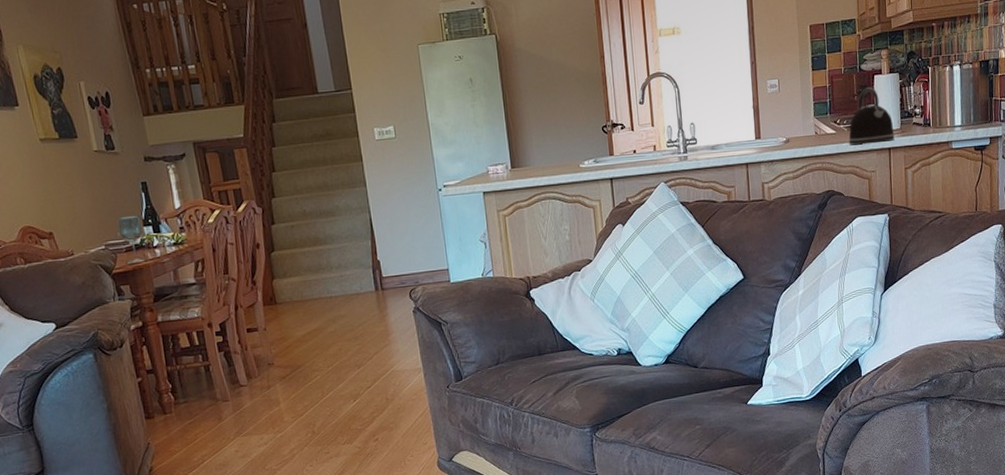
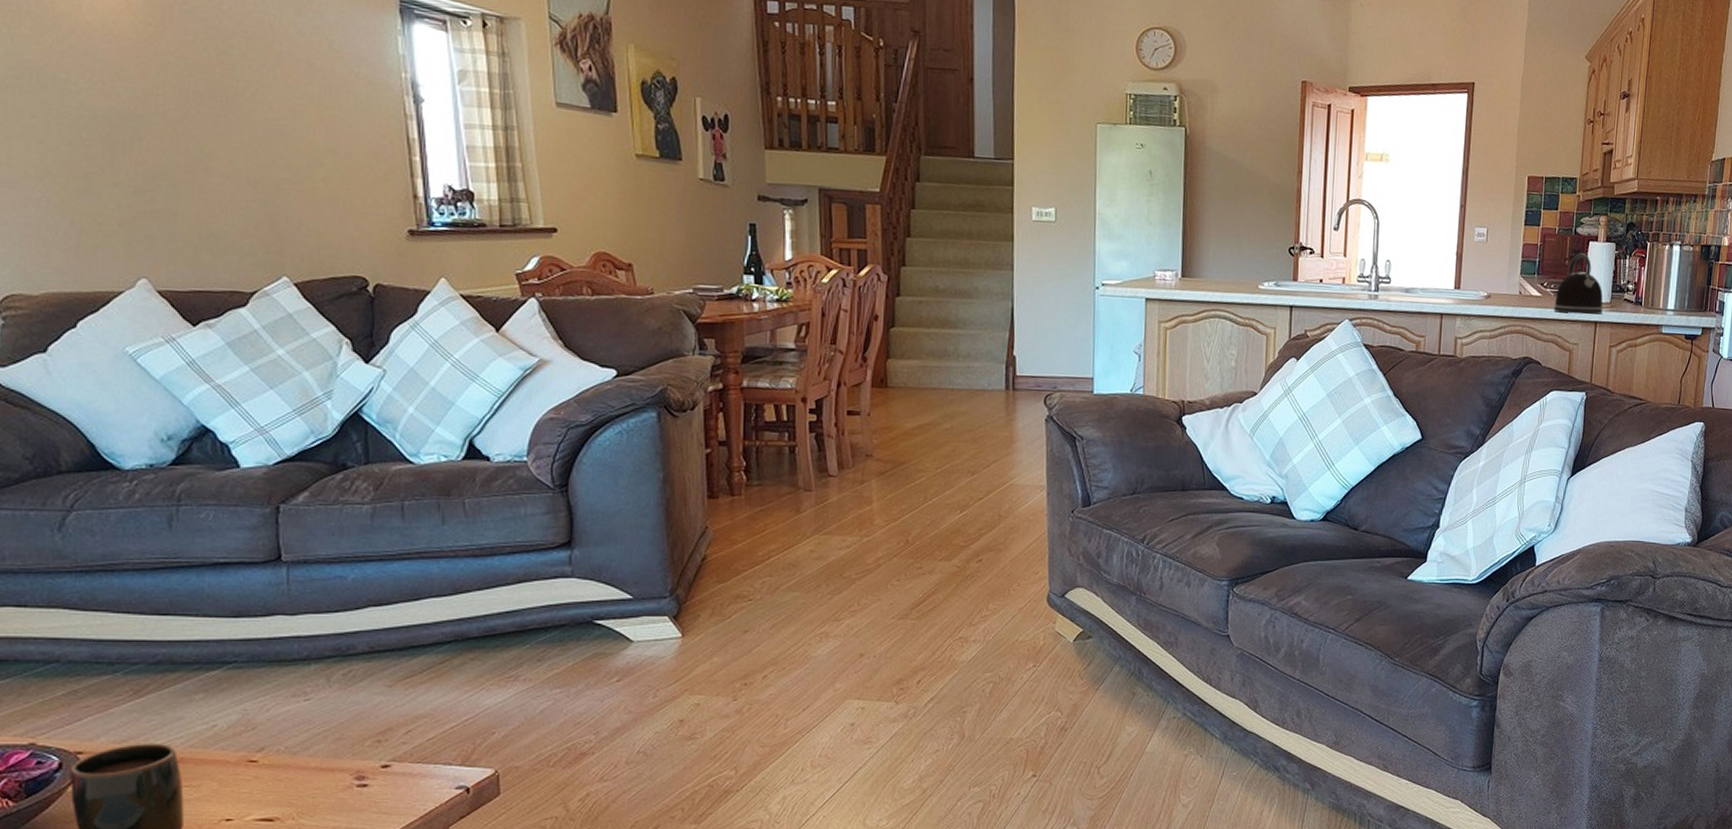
wine glass: present [117,215,146,265] -> none [711,259,745,317]

